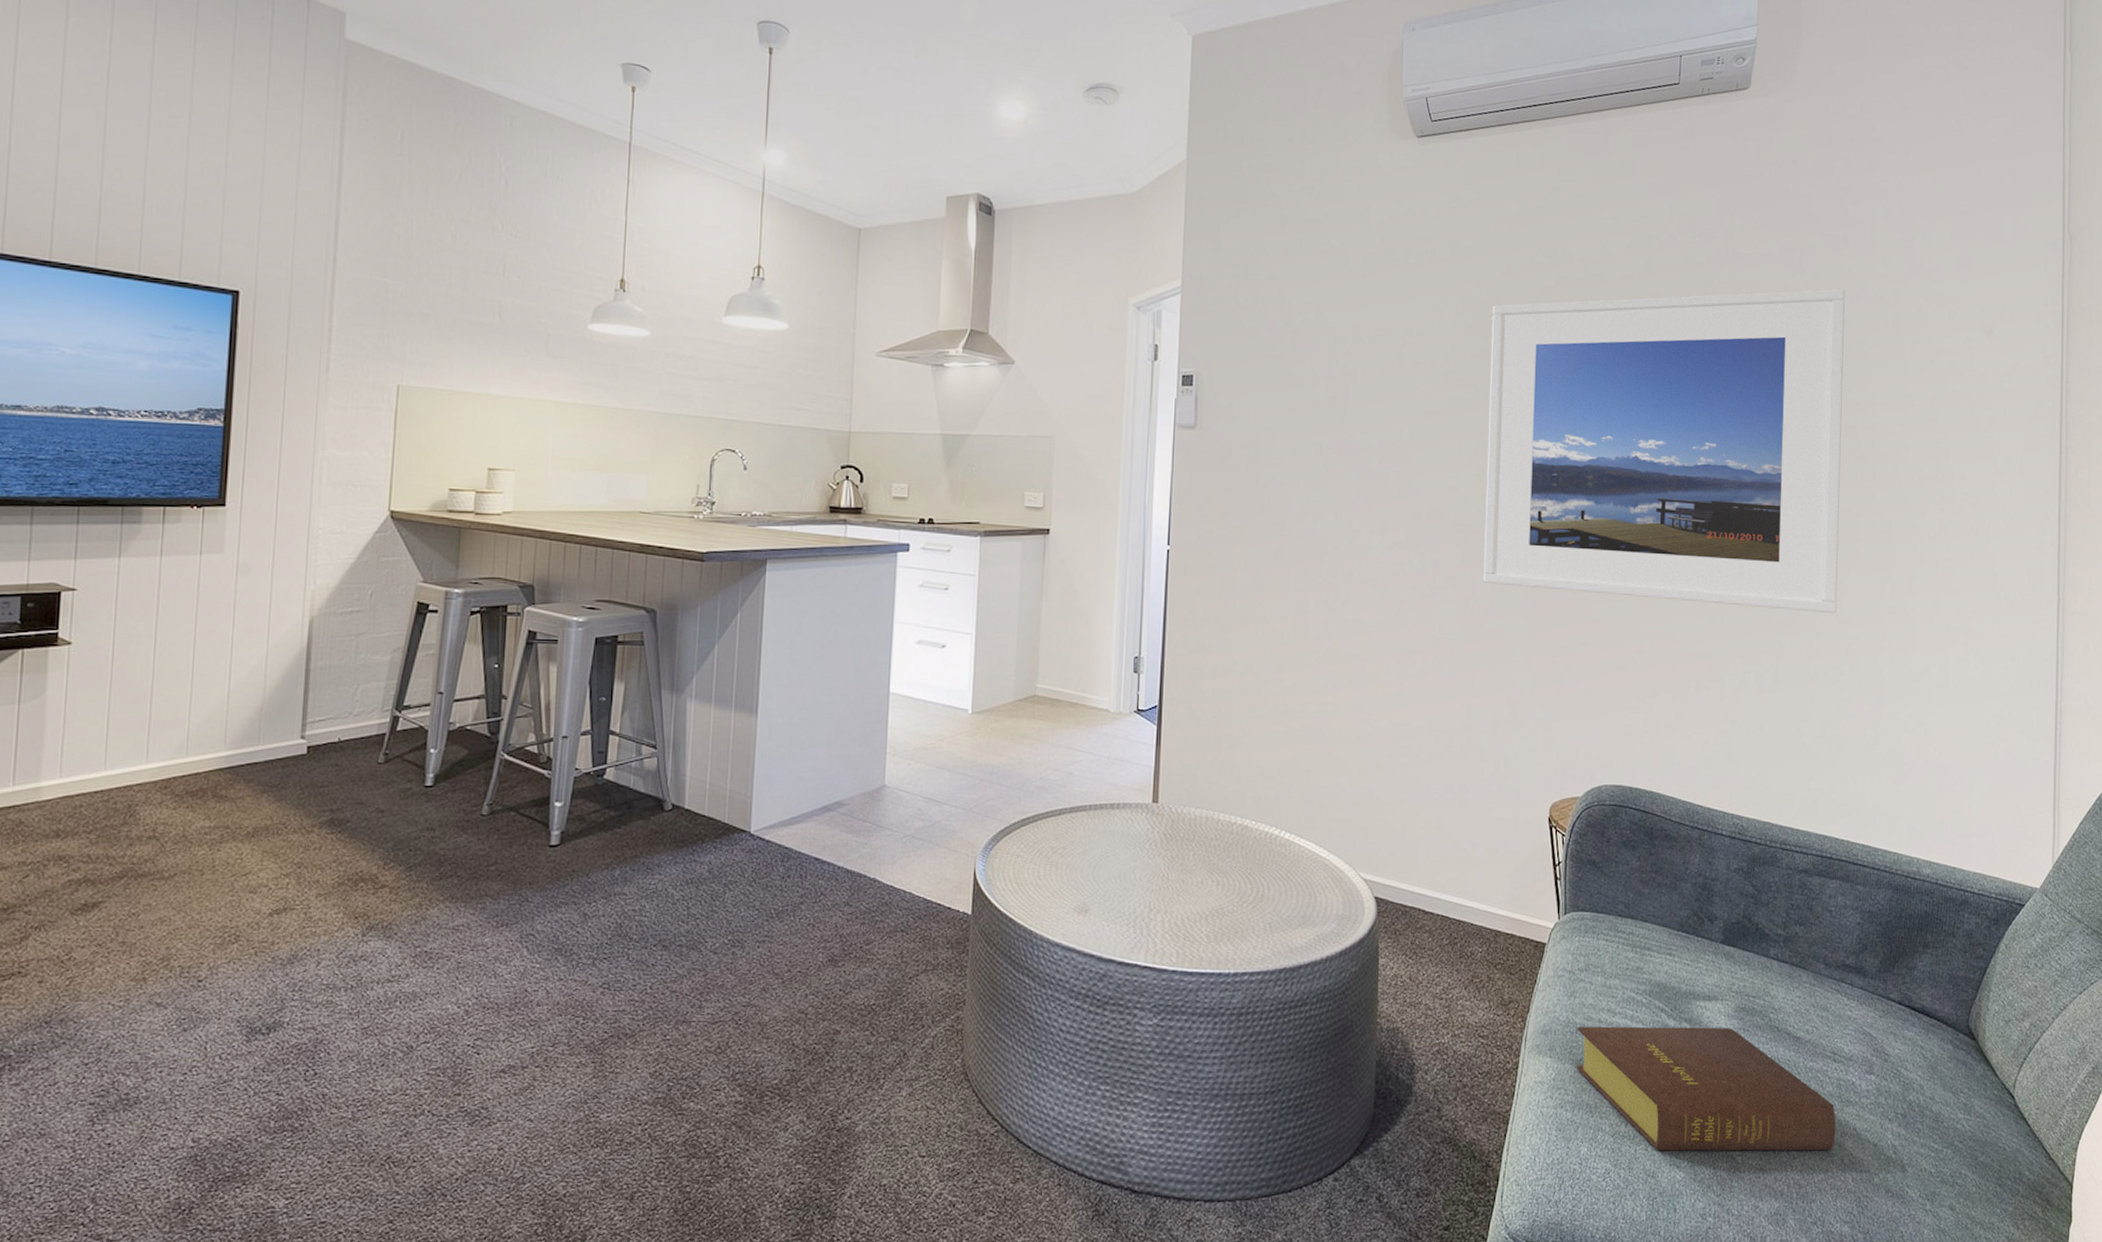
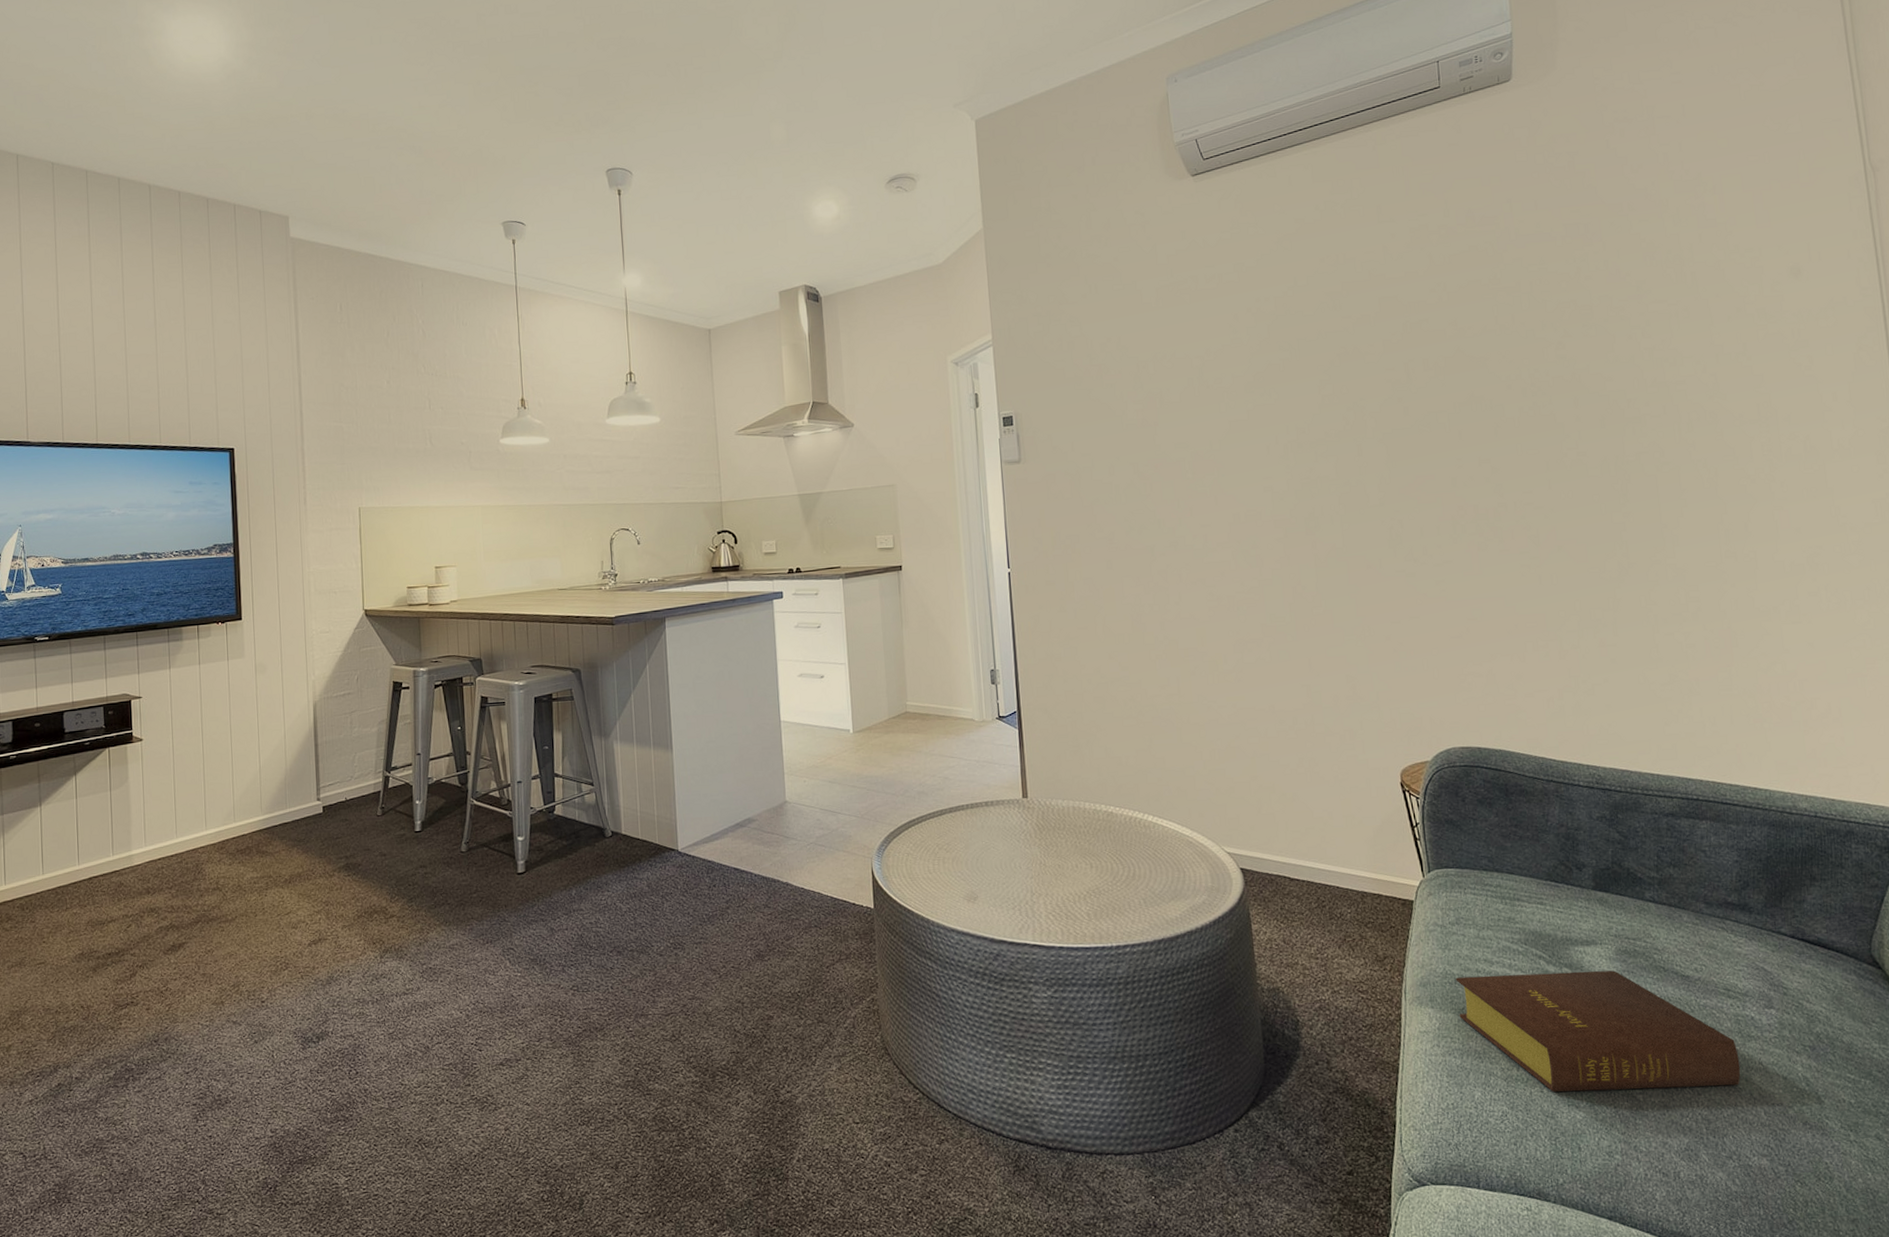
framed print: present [1483,288,1845,614] -> none [1283,253,1670,572]

